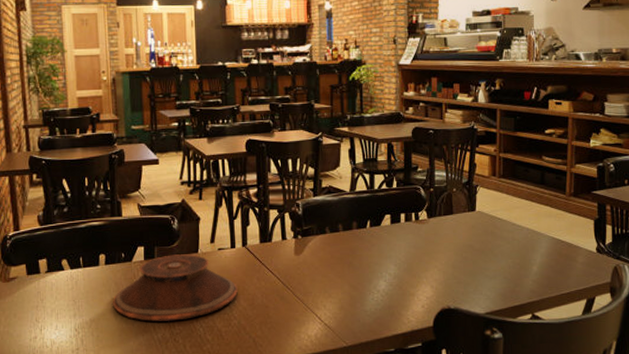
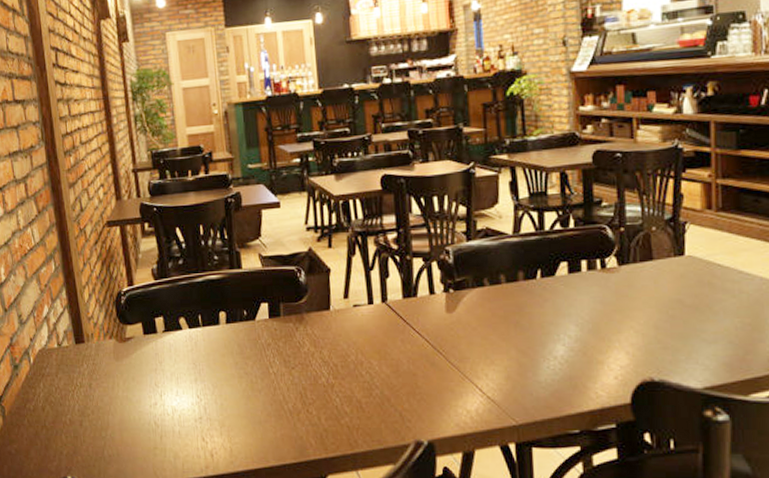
plate: present [113,254,238,322] -> none [236,312,379,389]

